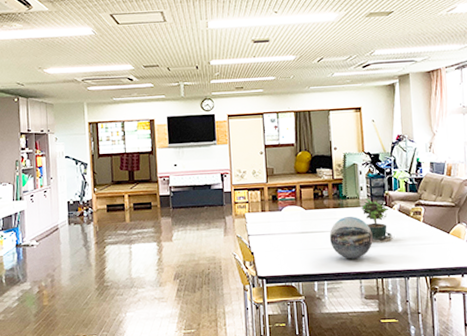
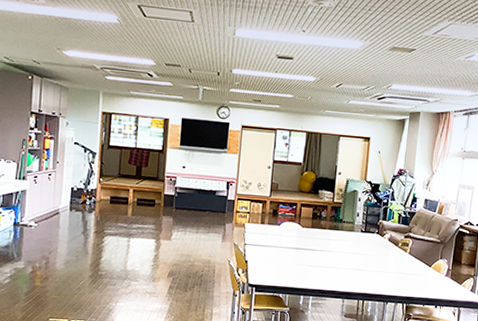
decorative orb: present [329,216,373,259] -> none [320,239,361,279]
potted plant: present [360,198,393,243] -> none [354,224,380,268]

